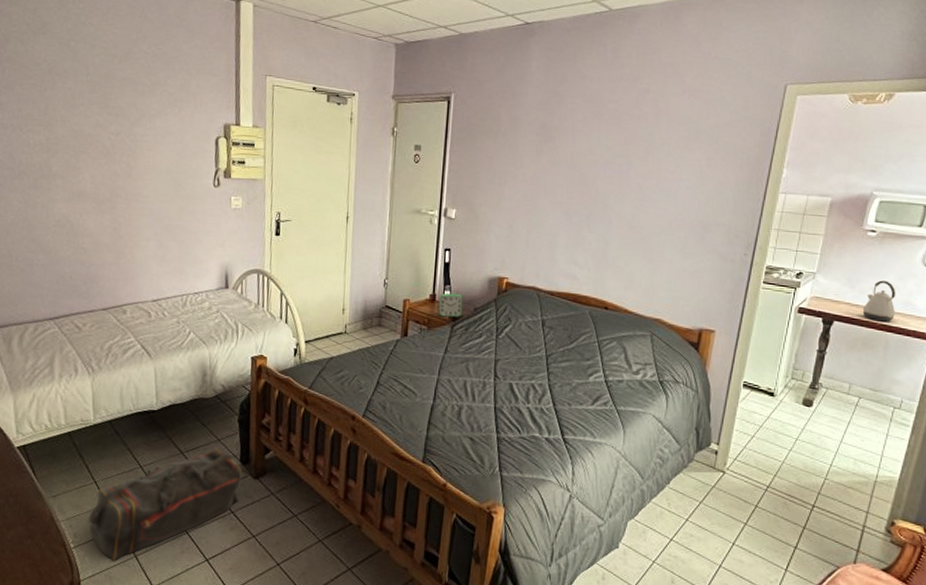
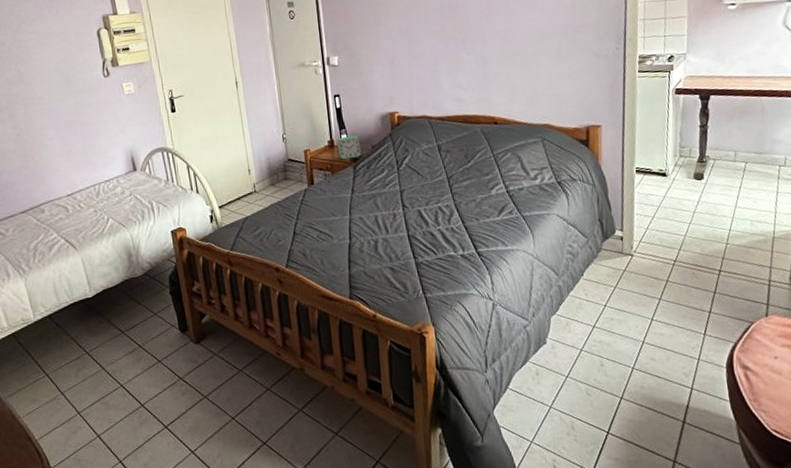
duffel bag: present [88,447,242,562] -> none [47,321,185,445]
kettle: present [862,280,896,322] -> none [735,48,767,88]

